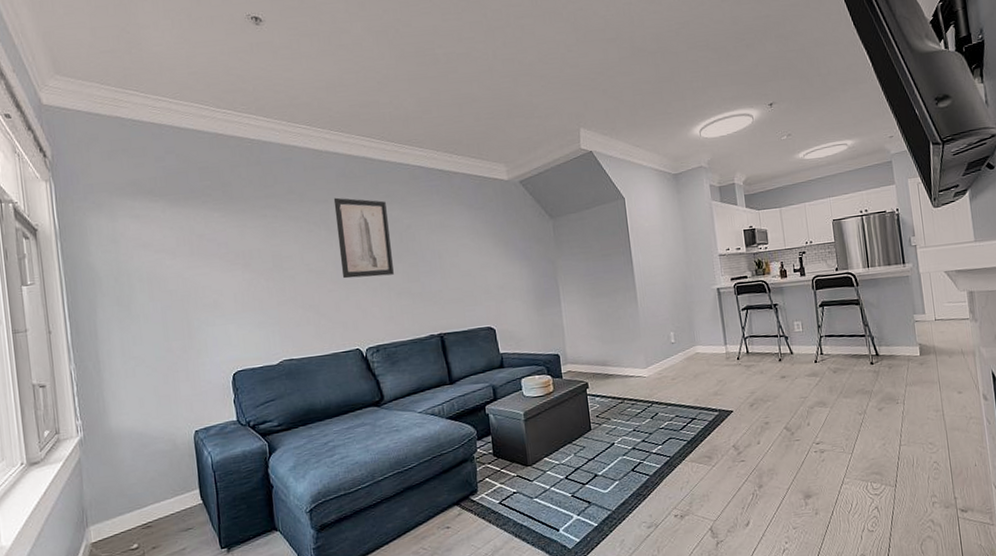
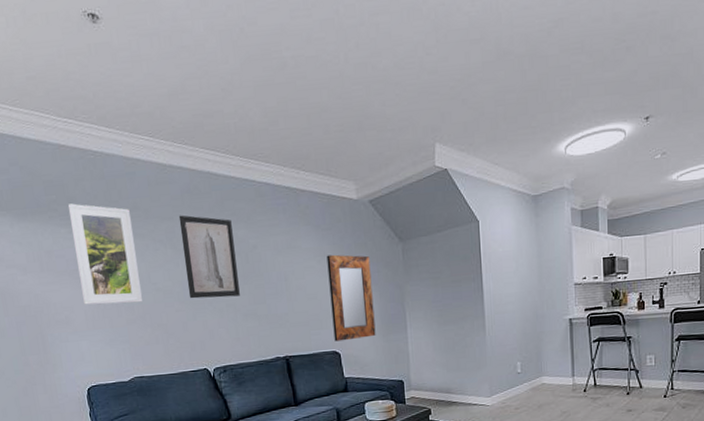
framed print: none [222,188,294,288] -> present [67,203,142,305]
home mirror: none [479,232,530,317] -> present [326,254,376,342]

